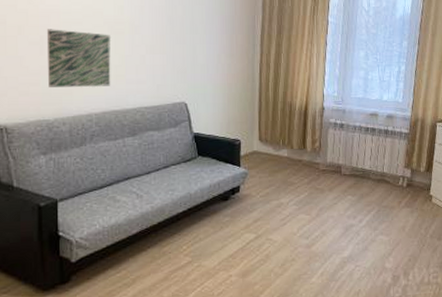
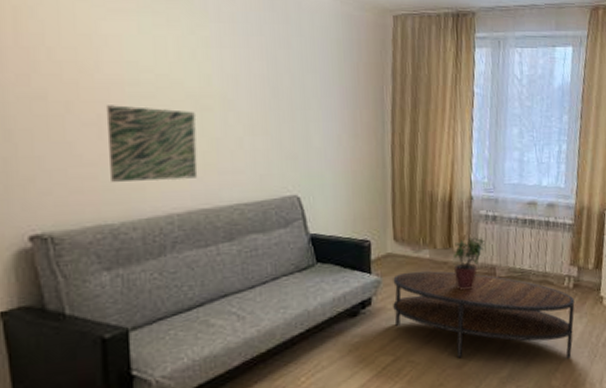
coffee table: none [257,166,408,246] -> present [393,271,575,359]
potted plant: none [306,140,333,184] -> present [453,236,485,290]

